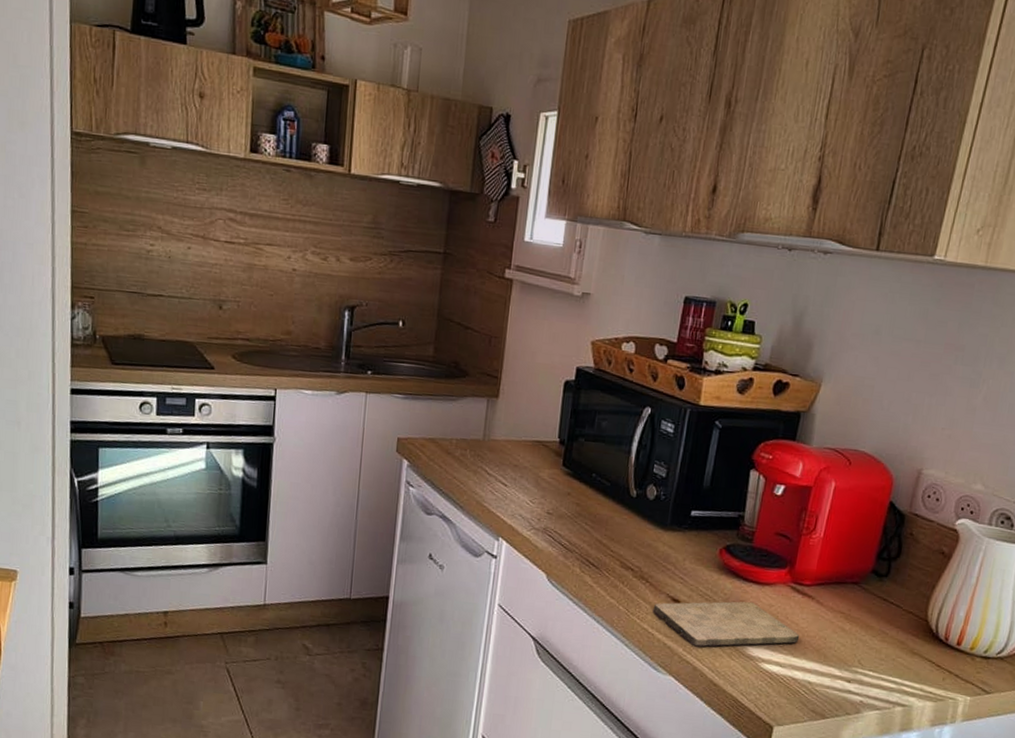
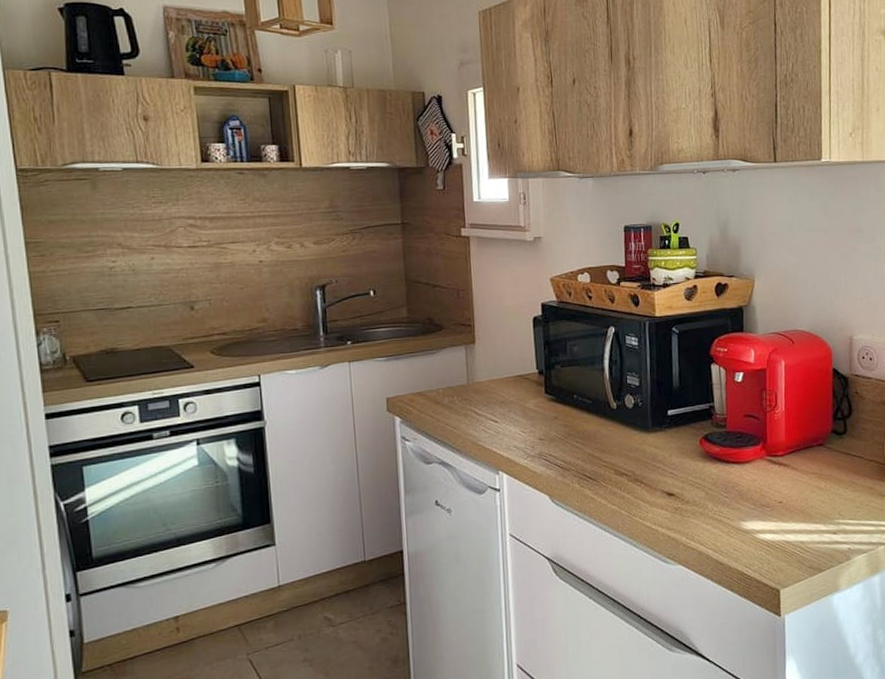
cutting board: present [652,601,800,648] -> none [652,480,785,533]

